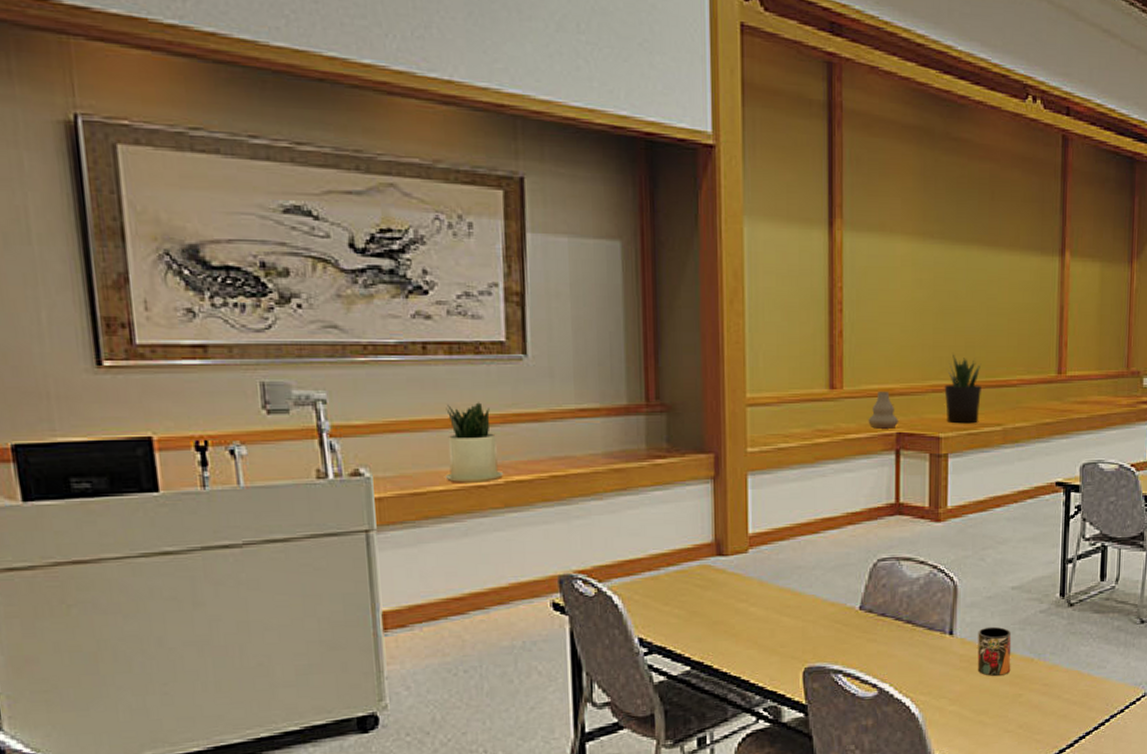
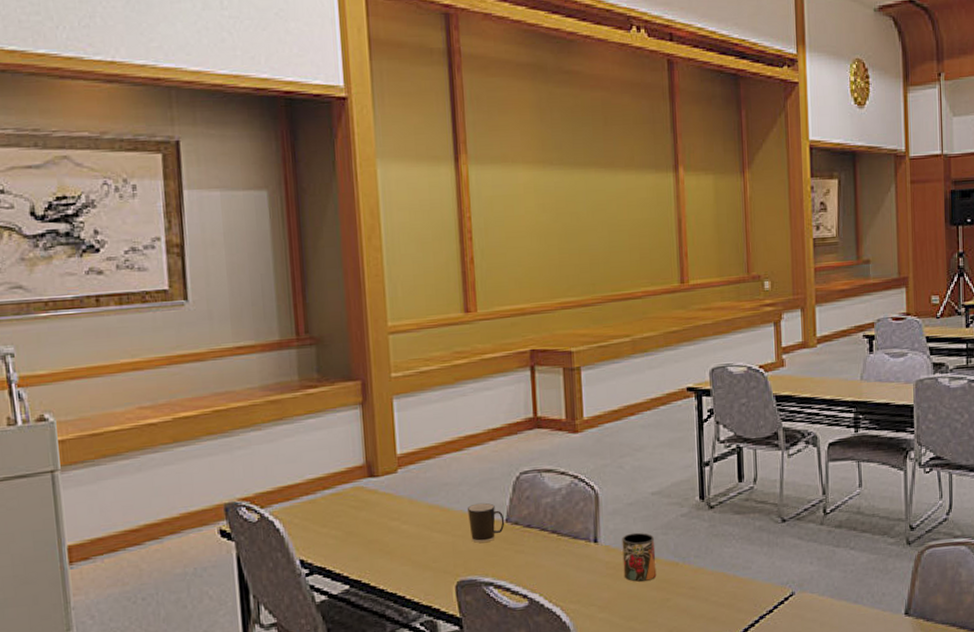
planter: present [445,402,504,483] -> none [118,346,172,423]
mug: none [819,588,858,630] -> present [467,502,505,543]
vase: present [868,392,898,429] -> none [502,312,531,348]
planter: present [944,354,982,424] -> none [572,271,608,338]

